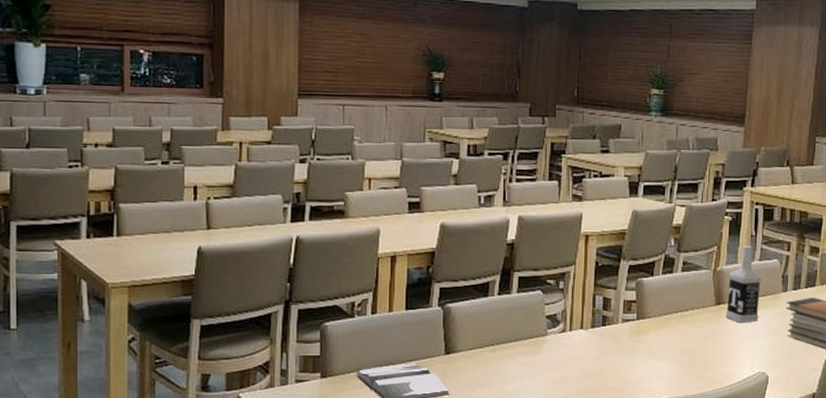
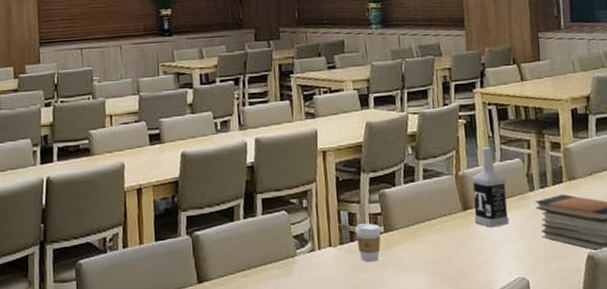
coffee cup: none [608,310,634,347] -> present [355,223,382,263]

